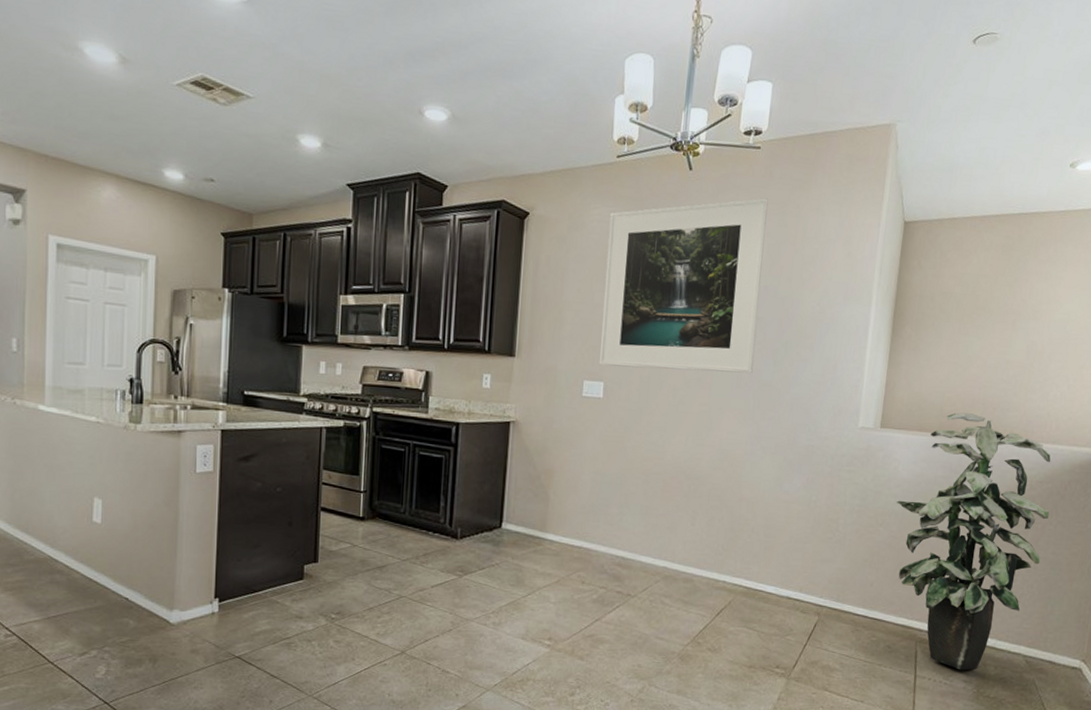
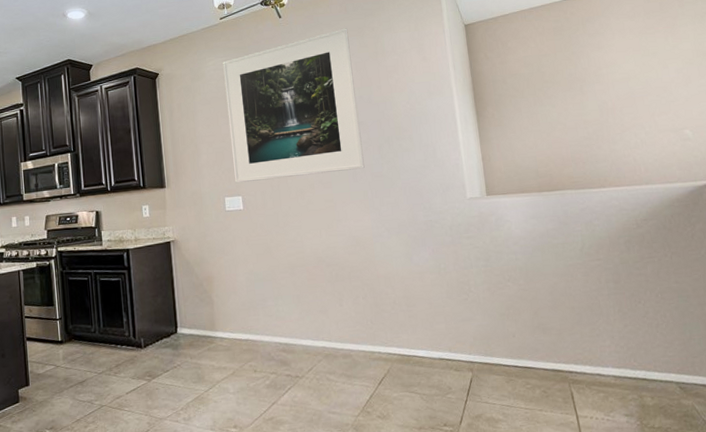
indoor plant: present [896,412,1051,670] -> none [517,170,666,405]

